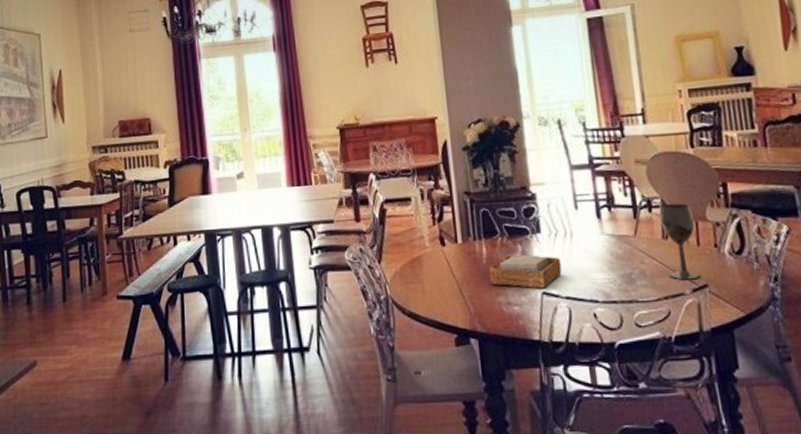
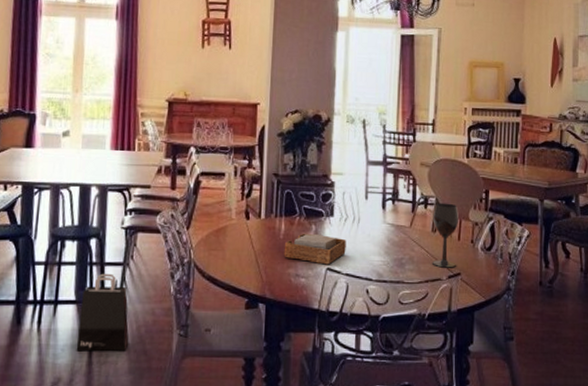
shopping bag: none [279,318,335,404] -> present [76,273,129,352]

